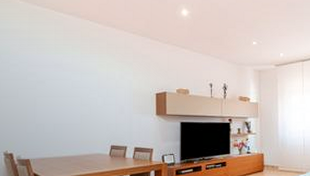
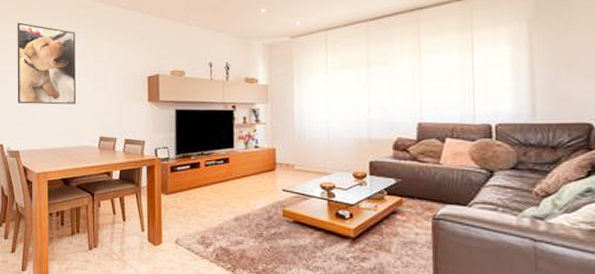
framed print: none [28,41,88,117] -> present [17,22,76,105]

